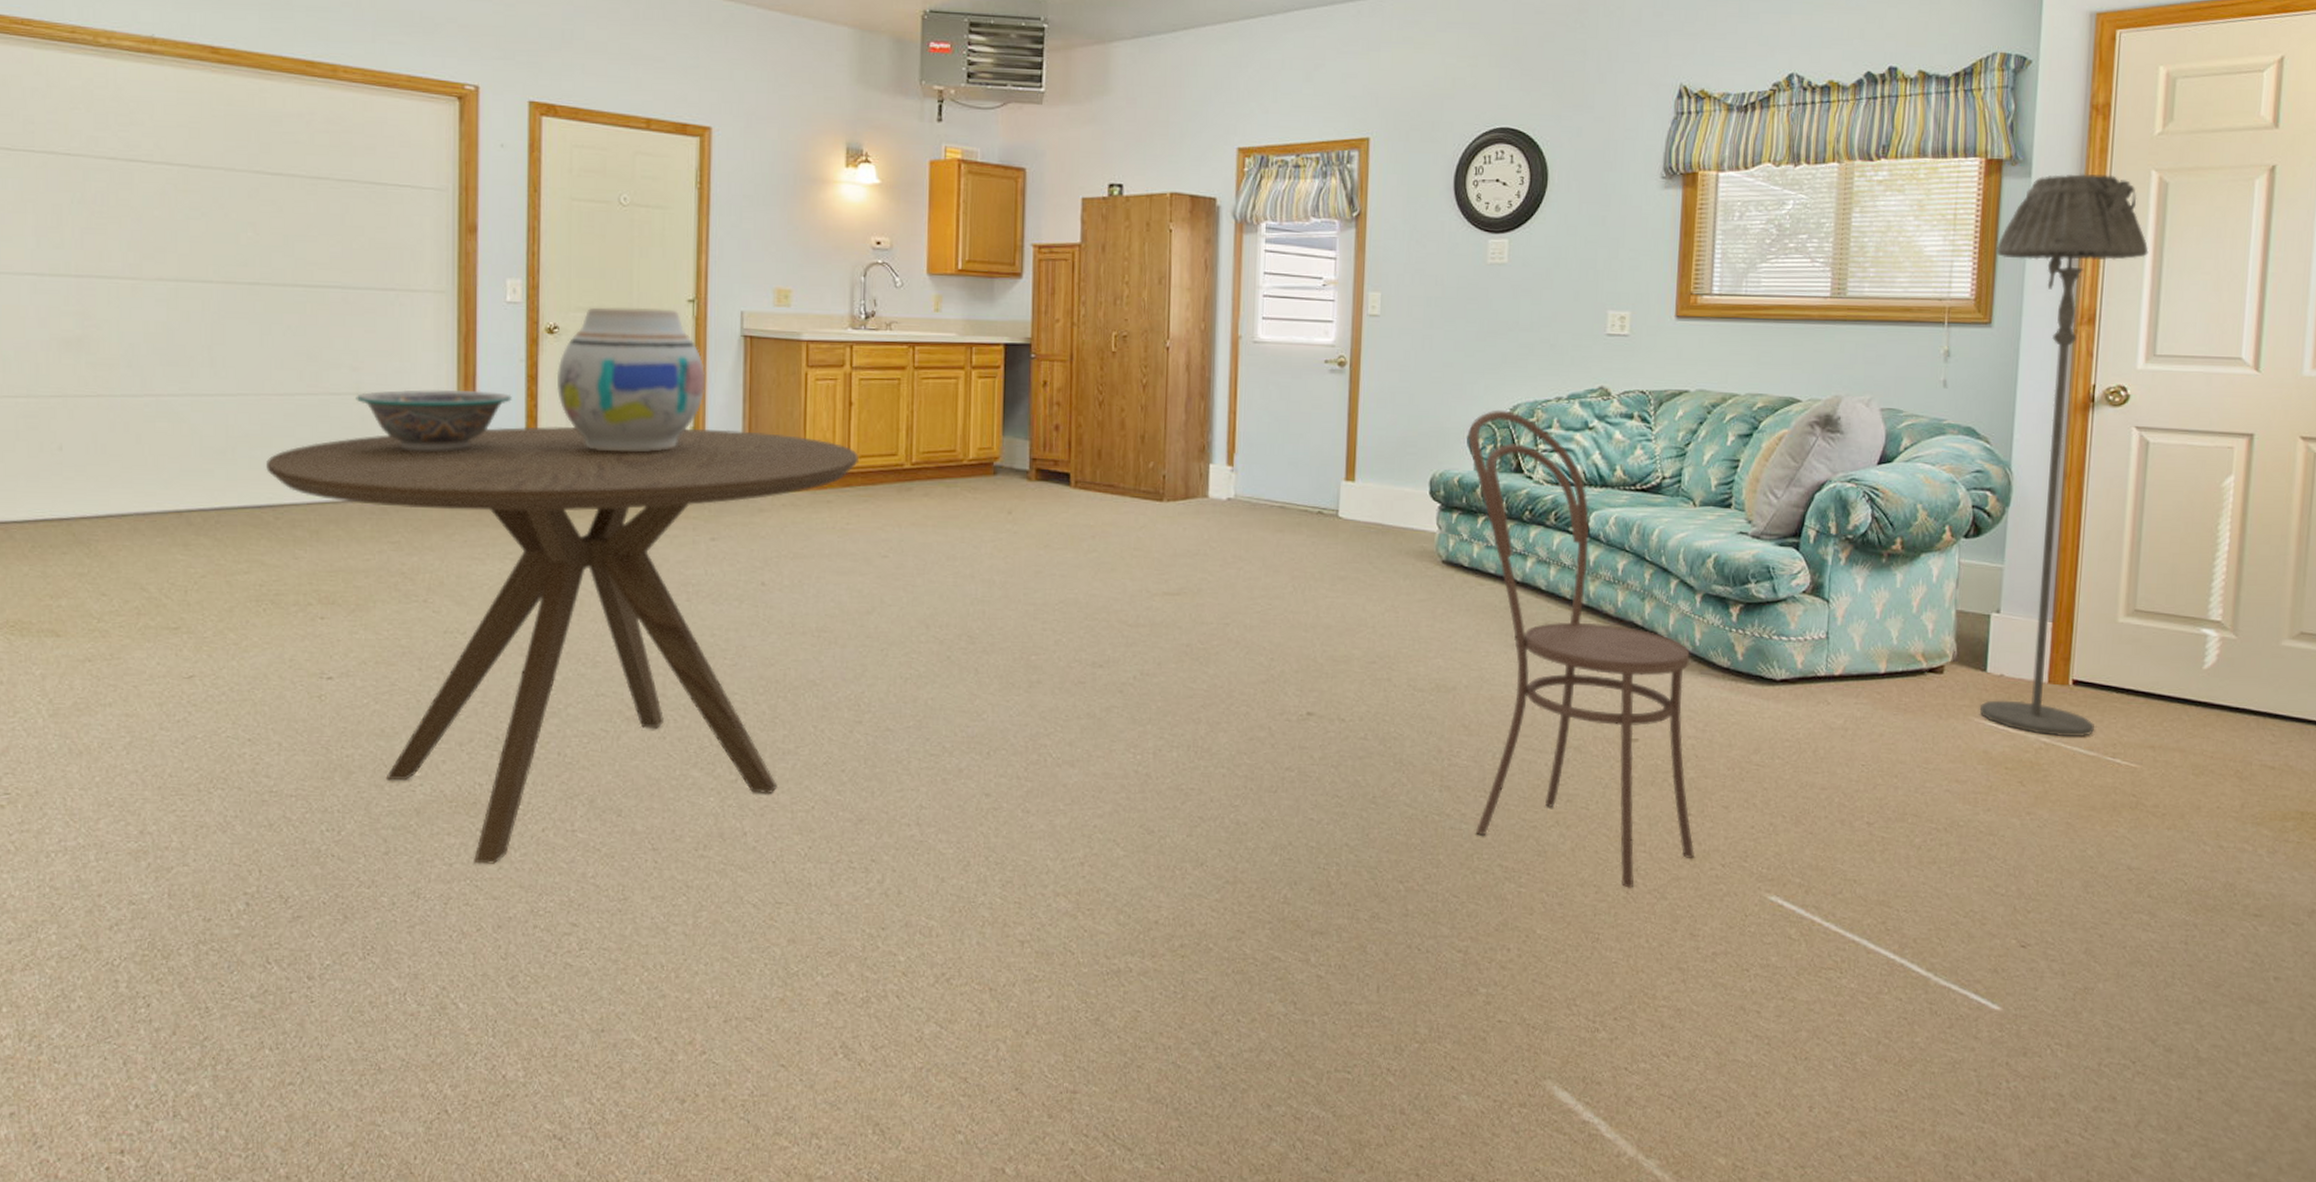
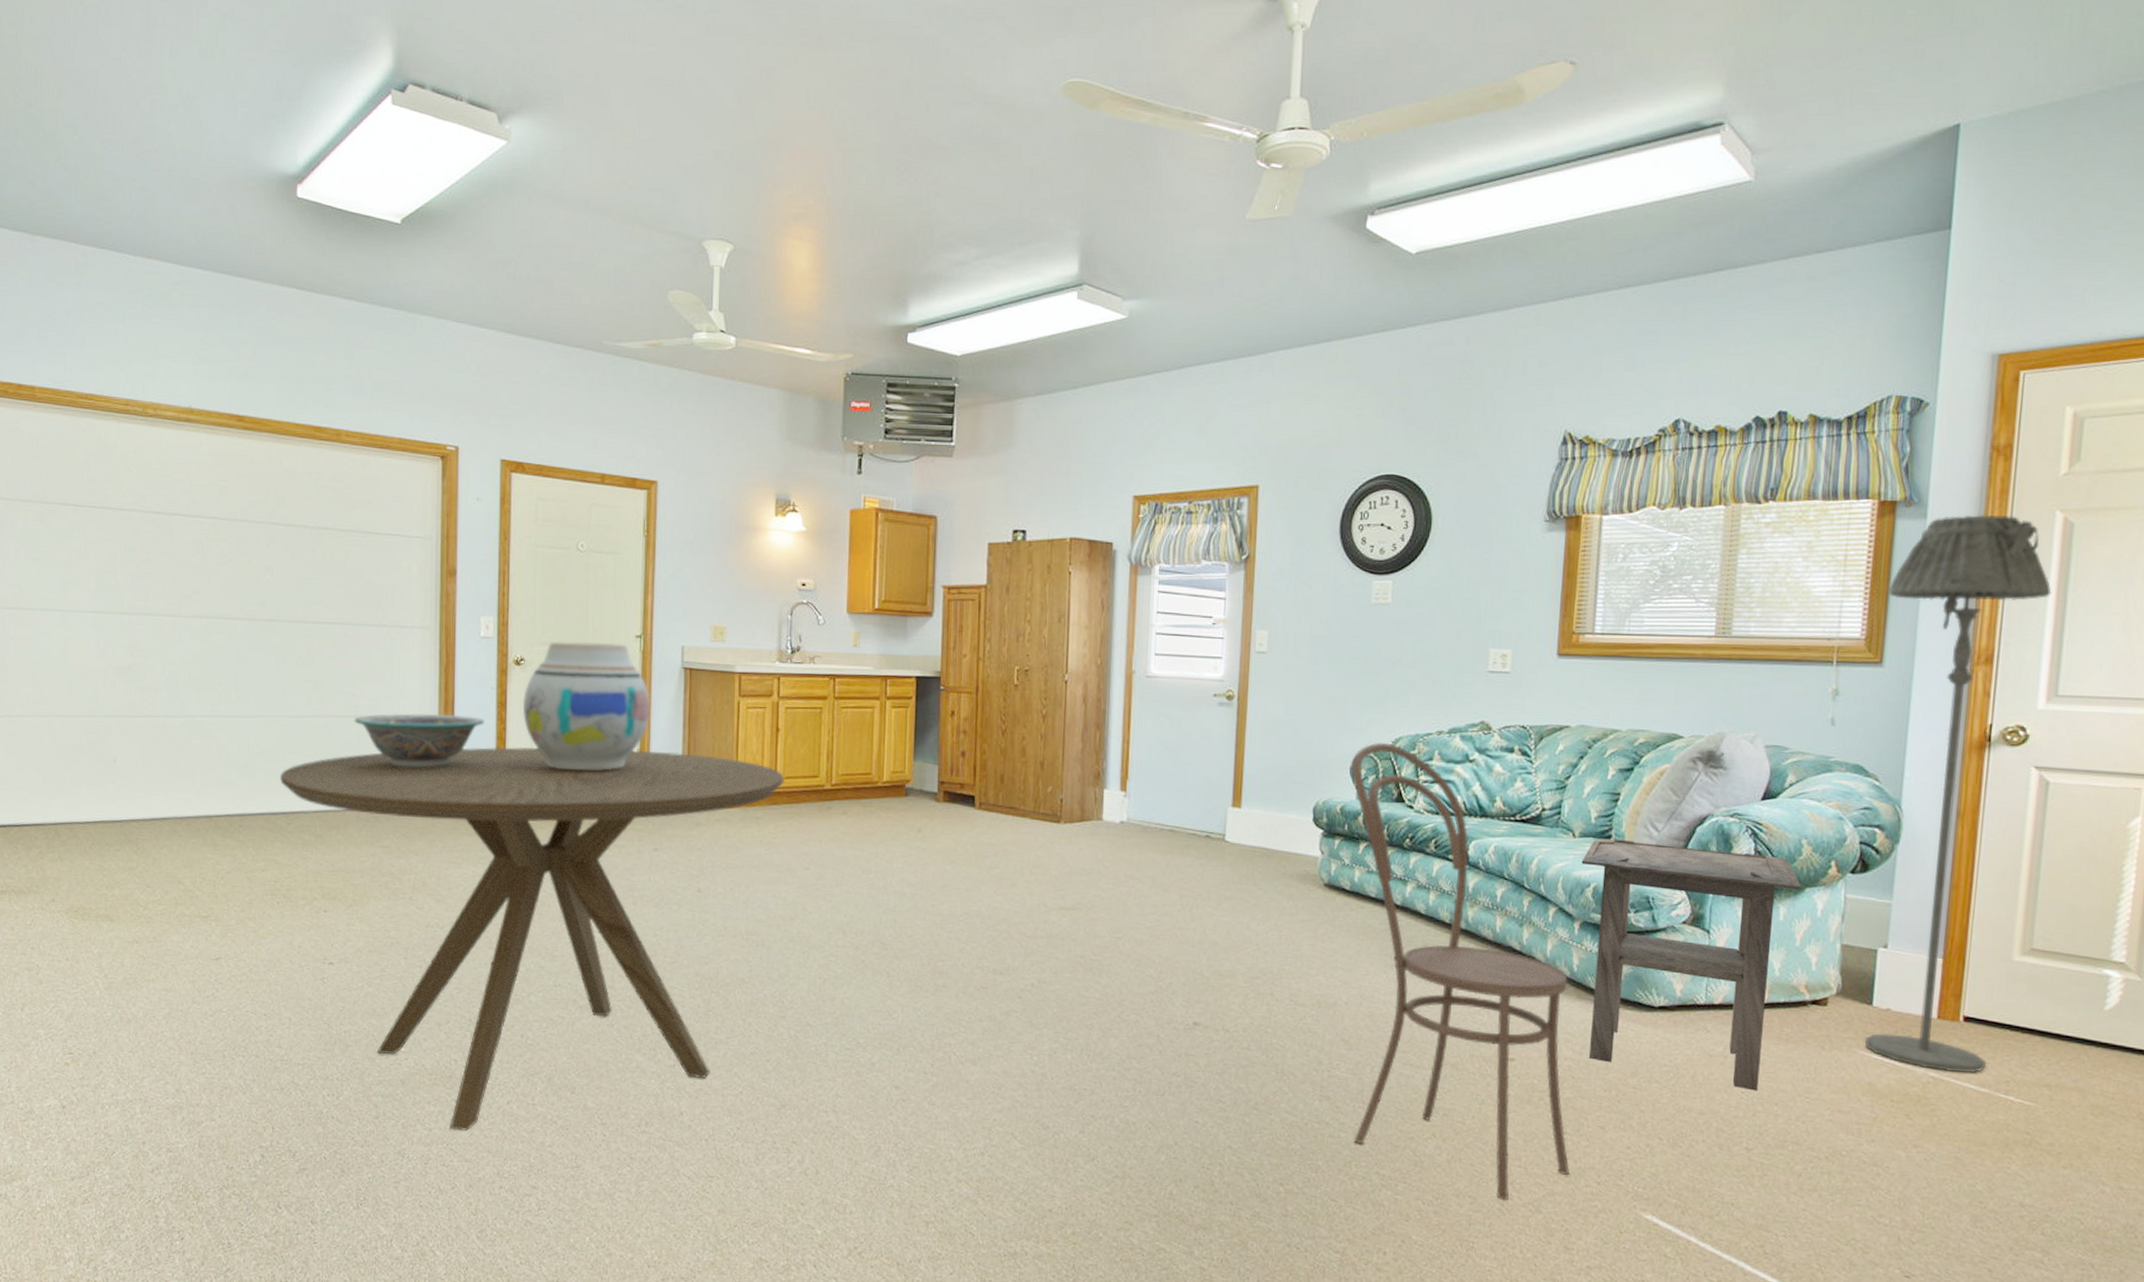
side table: none [1702,507,1918,763] -> present [1581,838,1803,1091]

